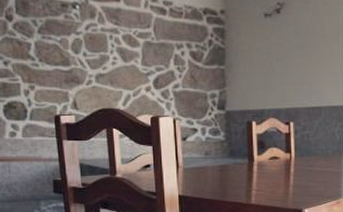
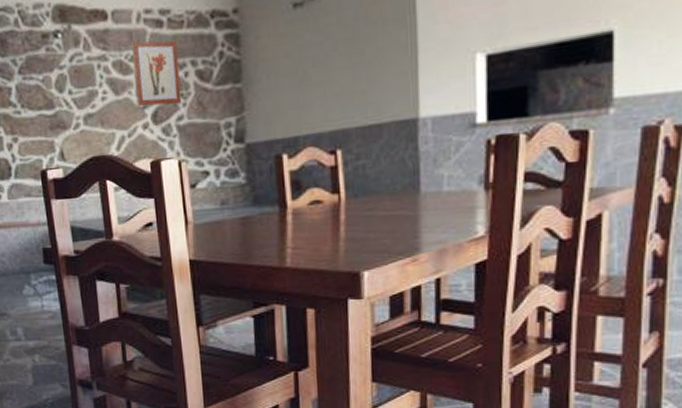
wall art: none [140,22,178,75] -> present [132,41,182,107]

